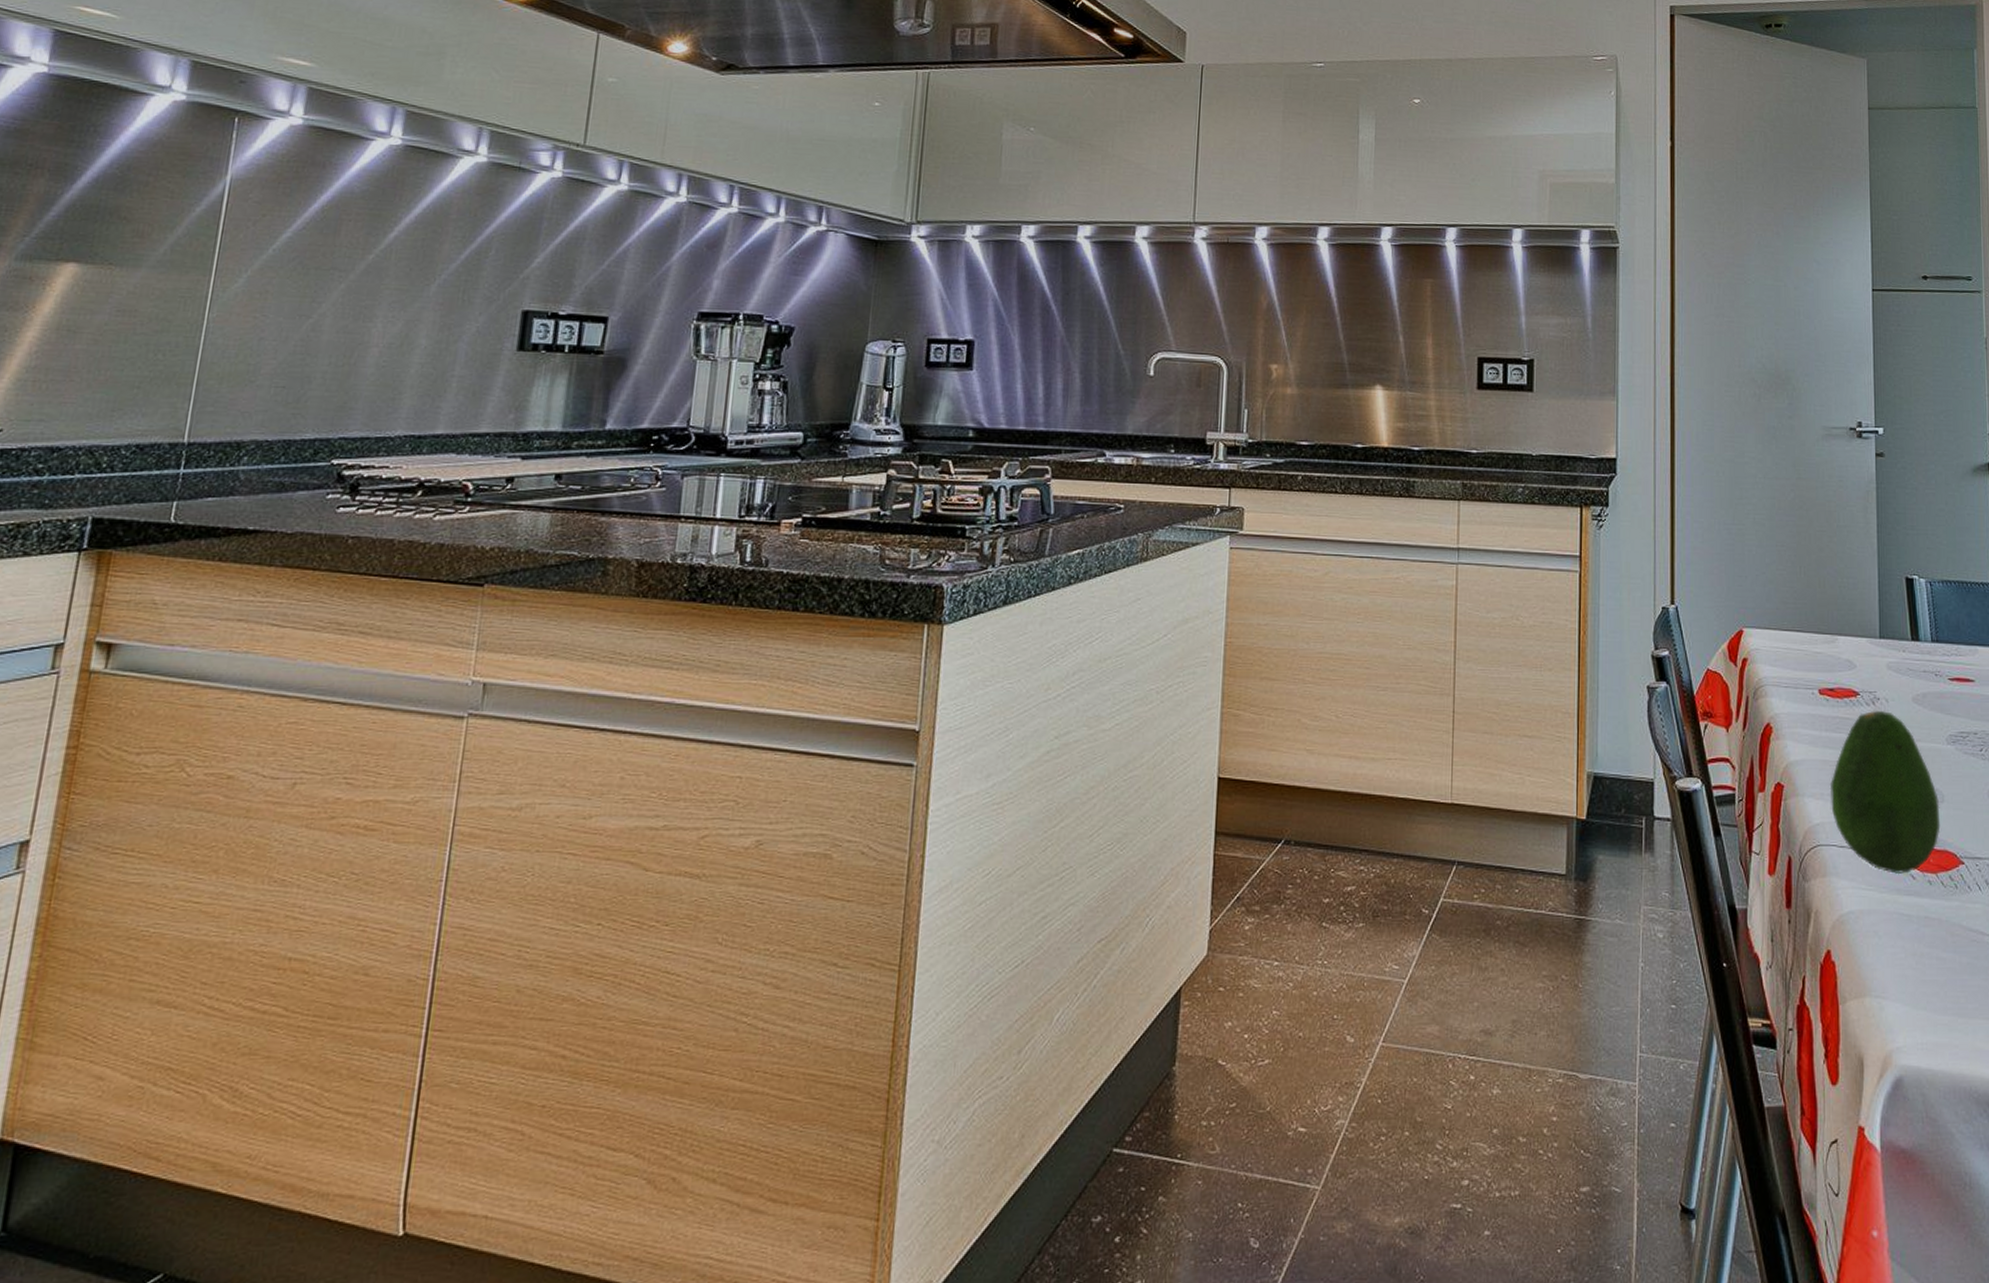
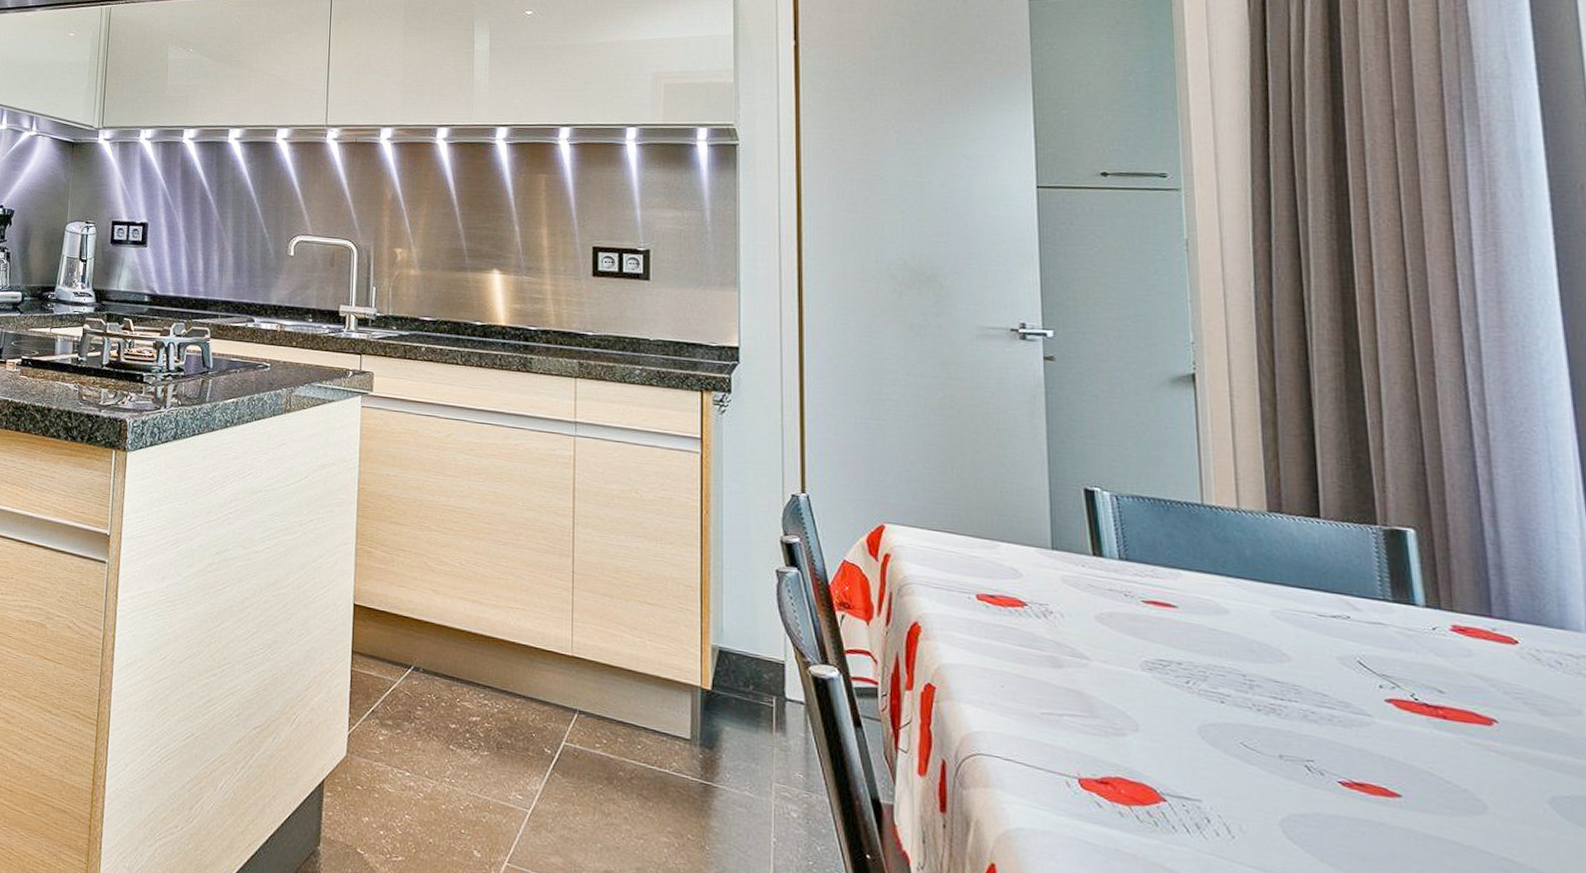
fruit: present [1829,710,1941,875] -> none [991,623,1134,800]

